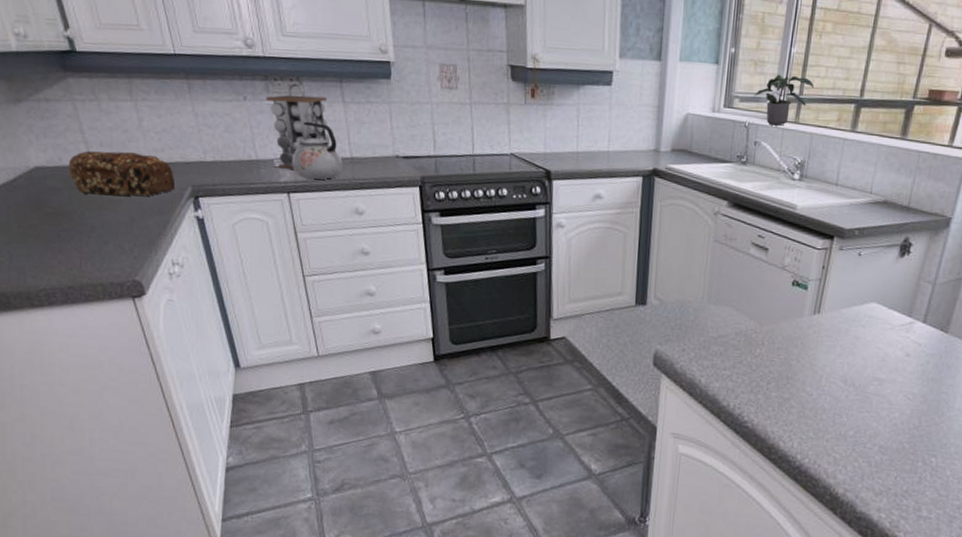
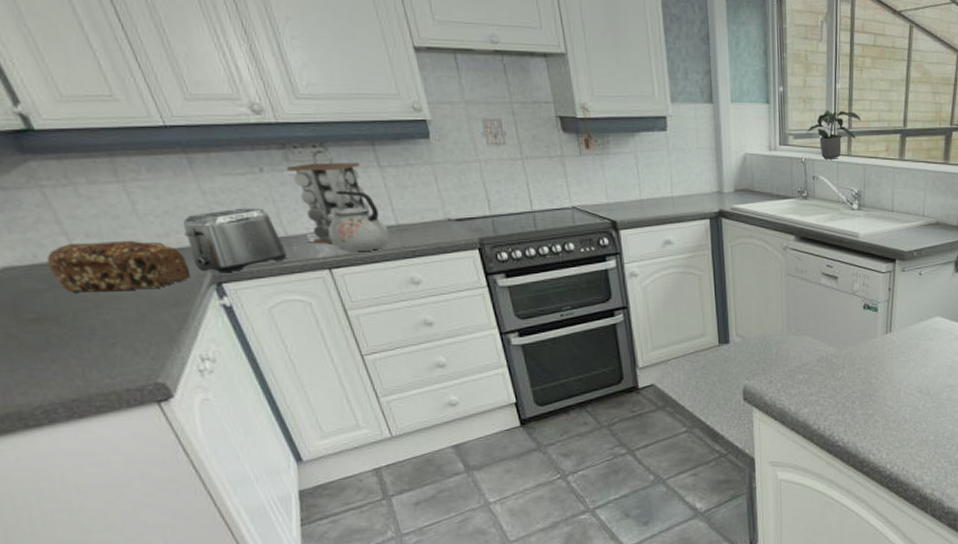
toaster: none [176,130,255,189] -> present [182,208,287,273]

